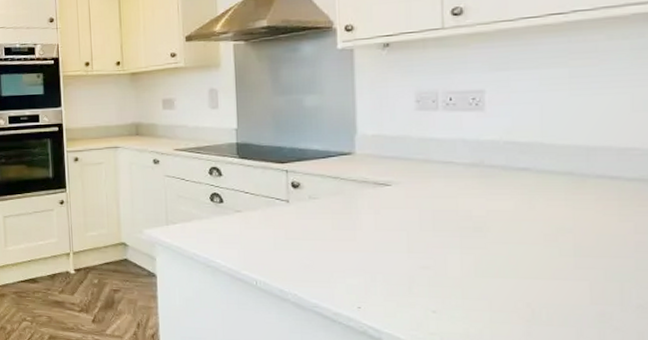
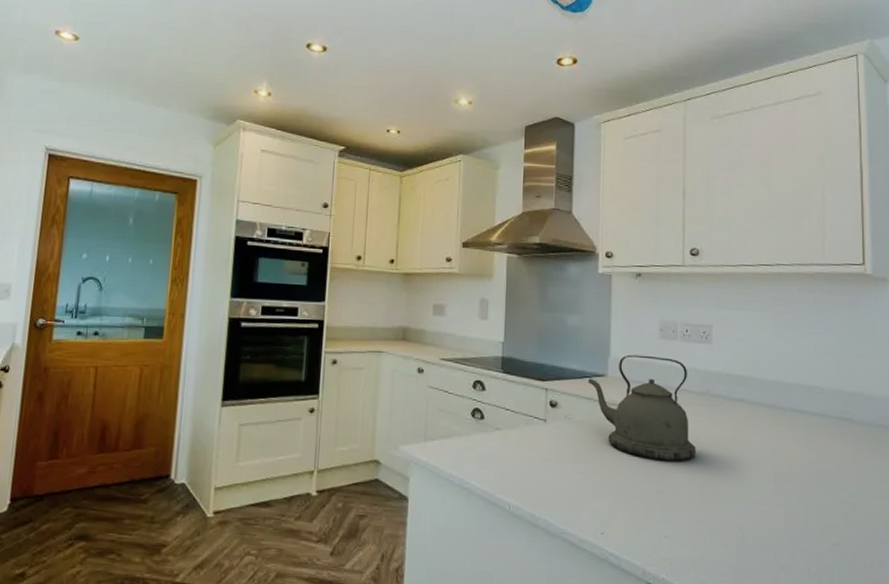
kettle: none [332,129,468,236] -> present [587,354,696,461]

